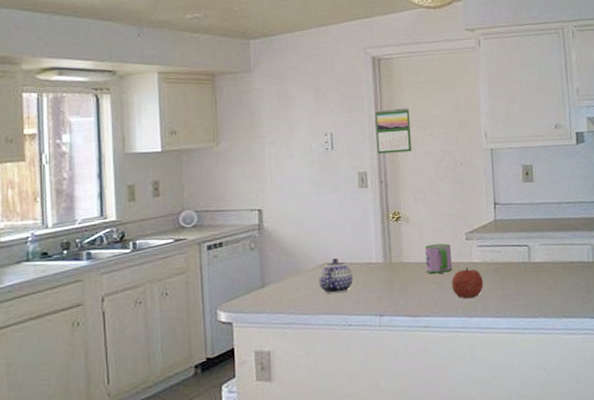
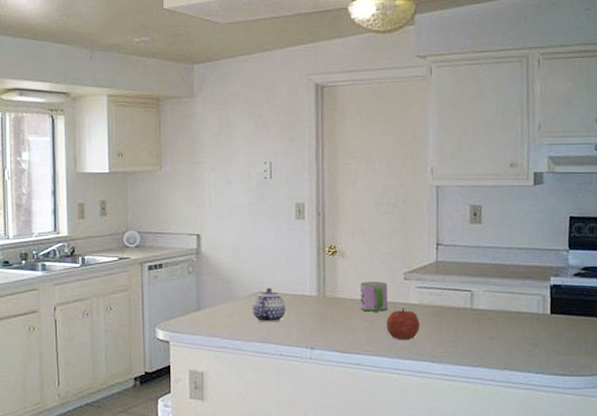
calendar: present [375,108,413,154] -> none [316,138,353,185]

